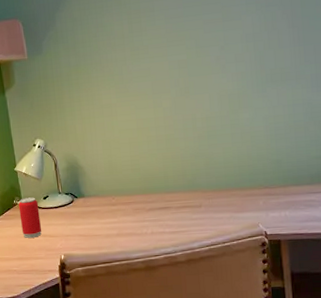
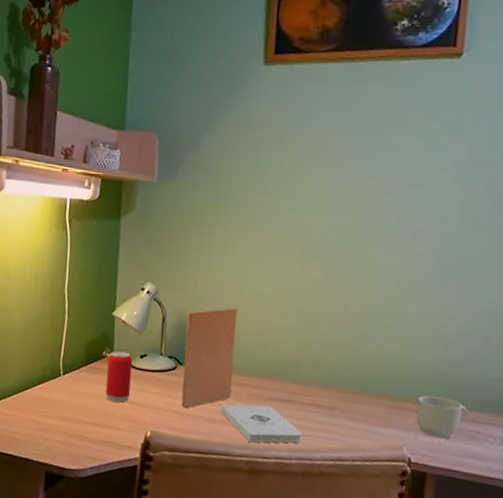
book: none [73,145,121,231] -> present [181,307,238,408]
notepad: none [114,215,181,246] -> present [221,404,303,444]
mug: none [263,179,302,212] -> present [416,395,468,439]

